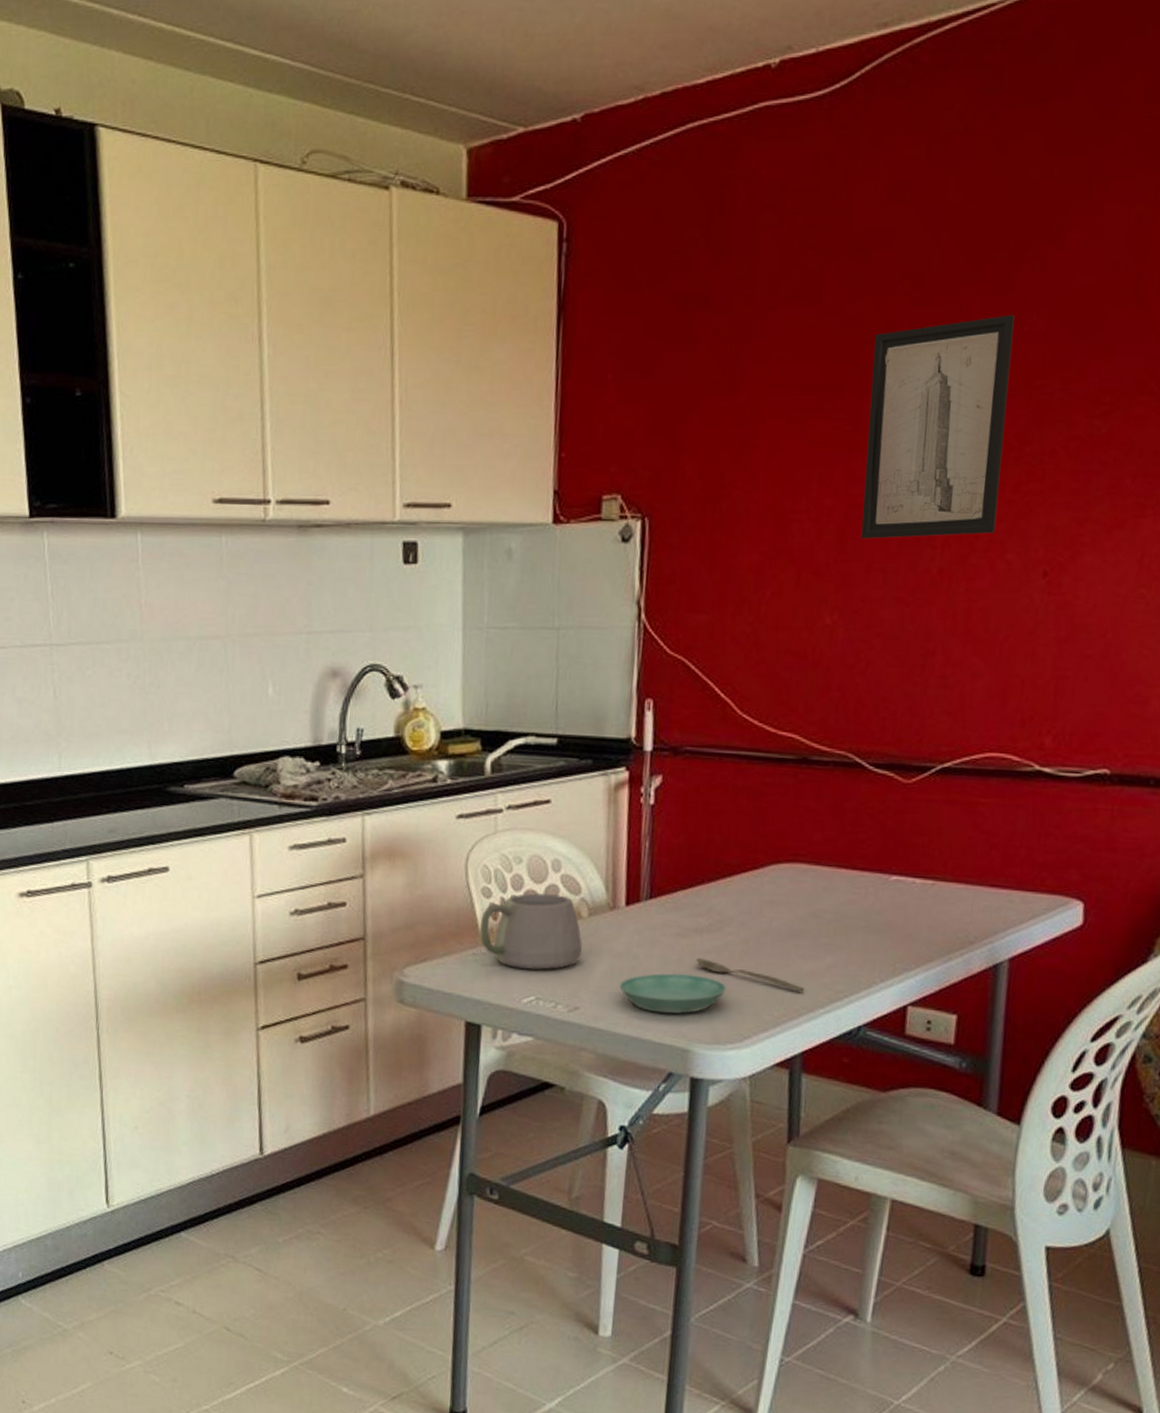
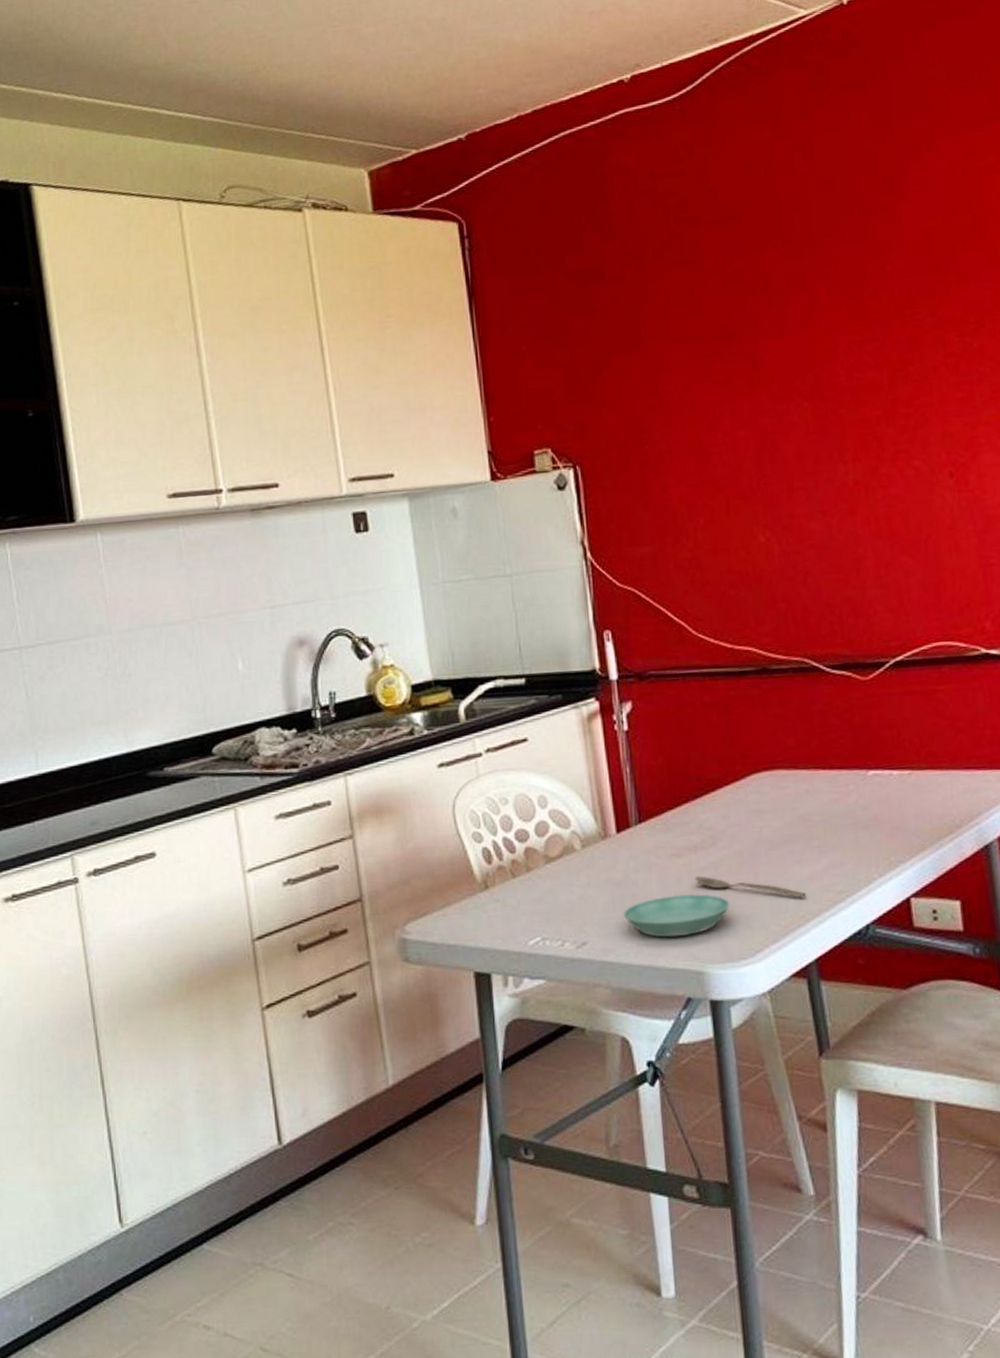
mug: present [471,893,582,970] -> none [470,830,581,911]
wall art: present [861,315,1015,540] -> none [756,258,899,463]

